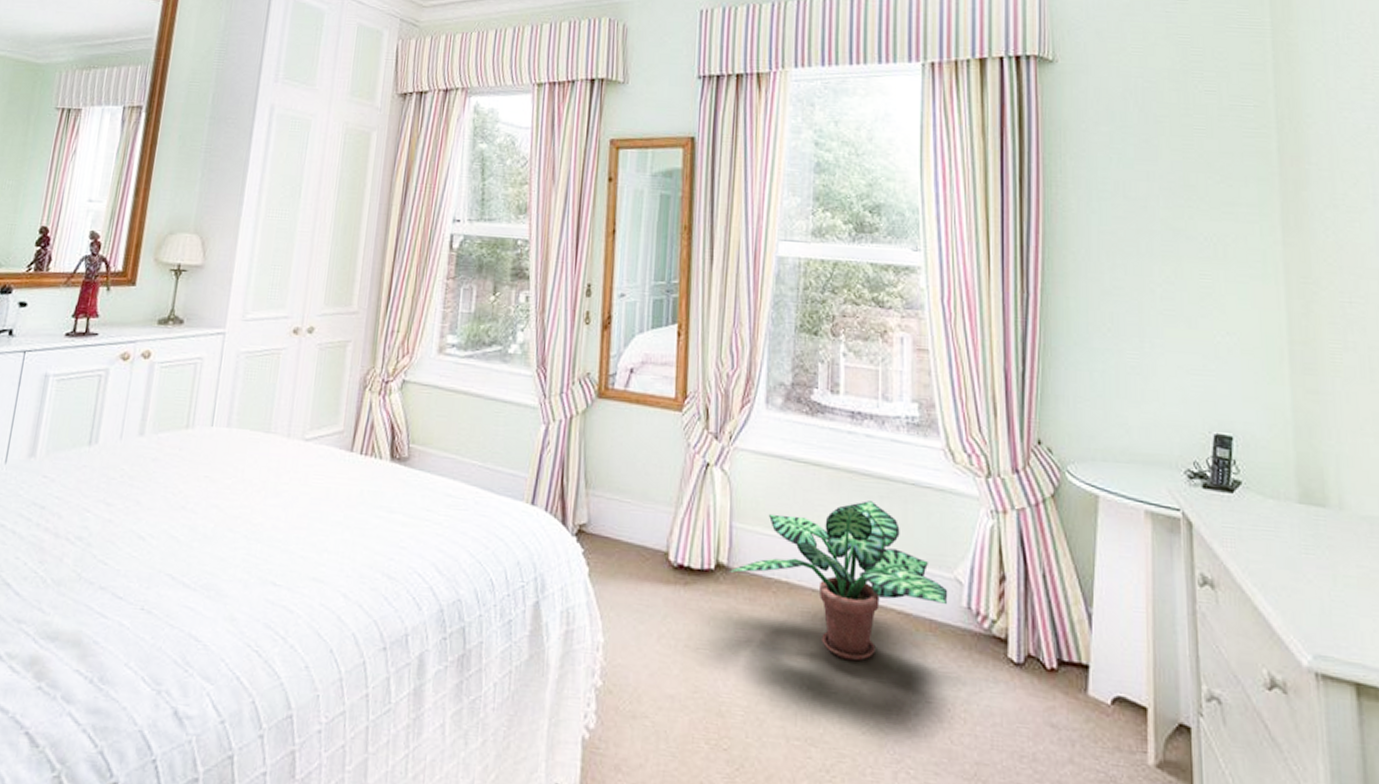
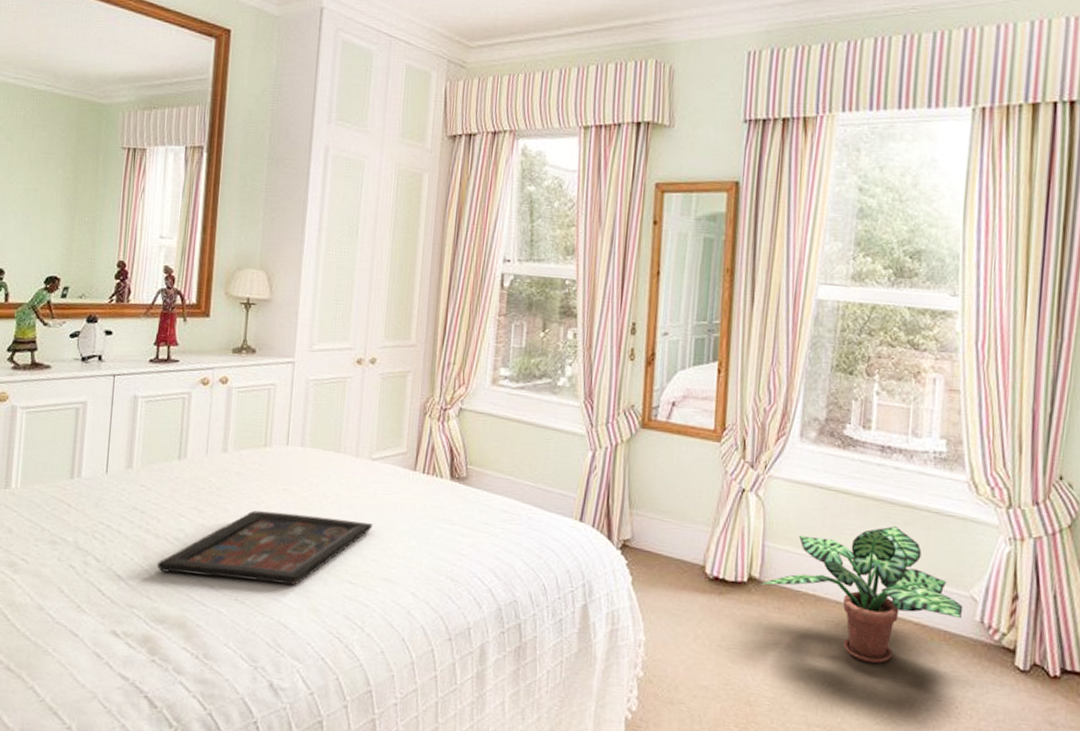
decorative tray: none [53,502,303,589] -> present [157,510,373,585]

